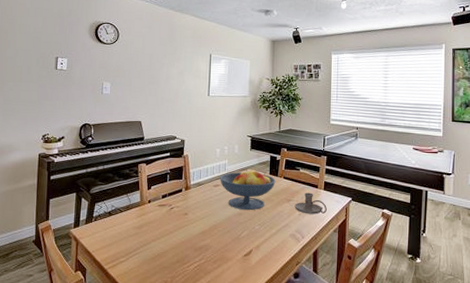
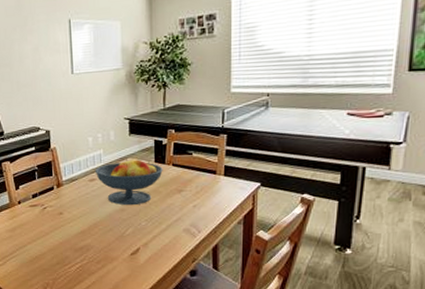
candle holder: present [294,192,327,215] -> none [187,180,228,205]

